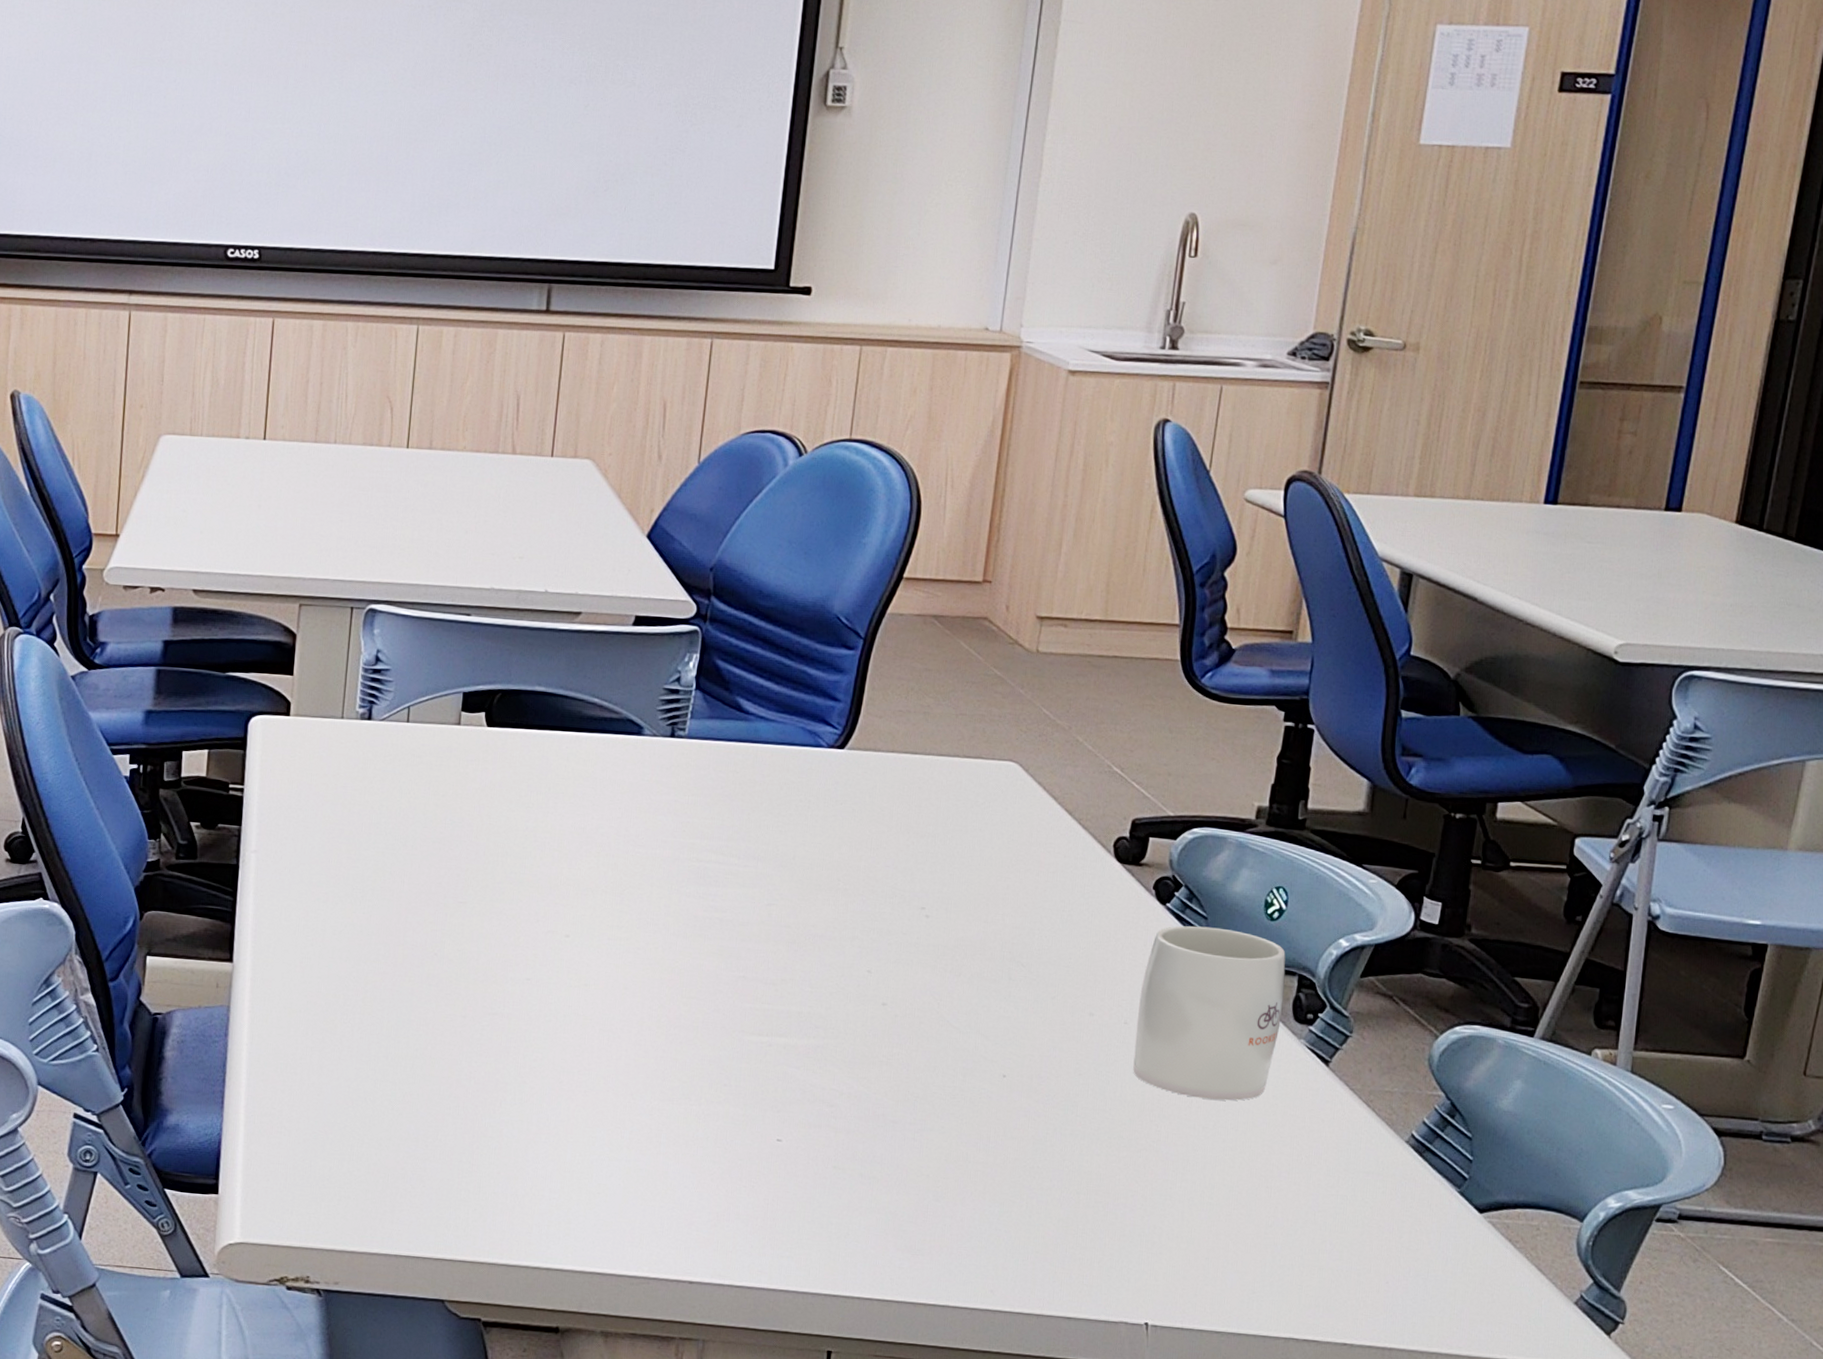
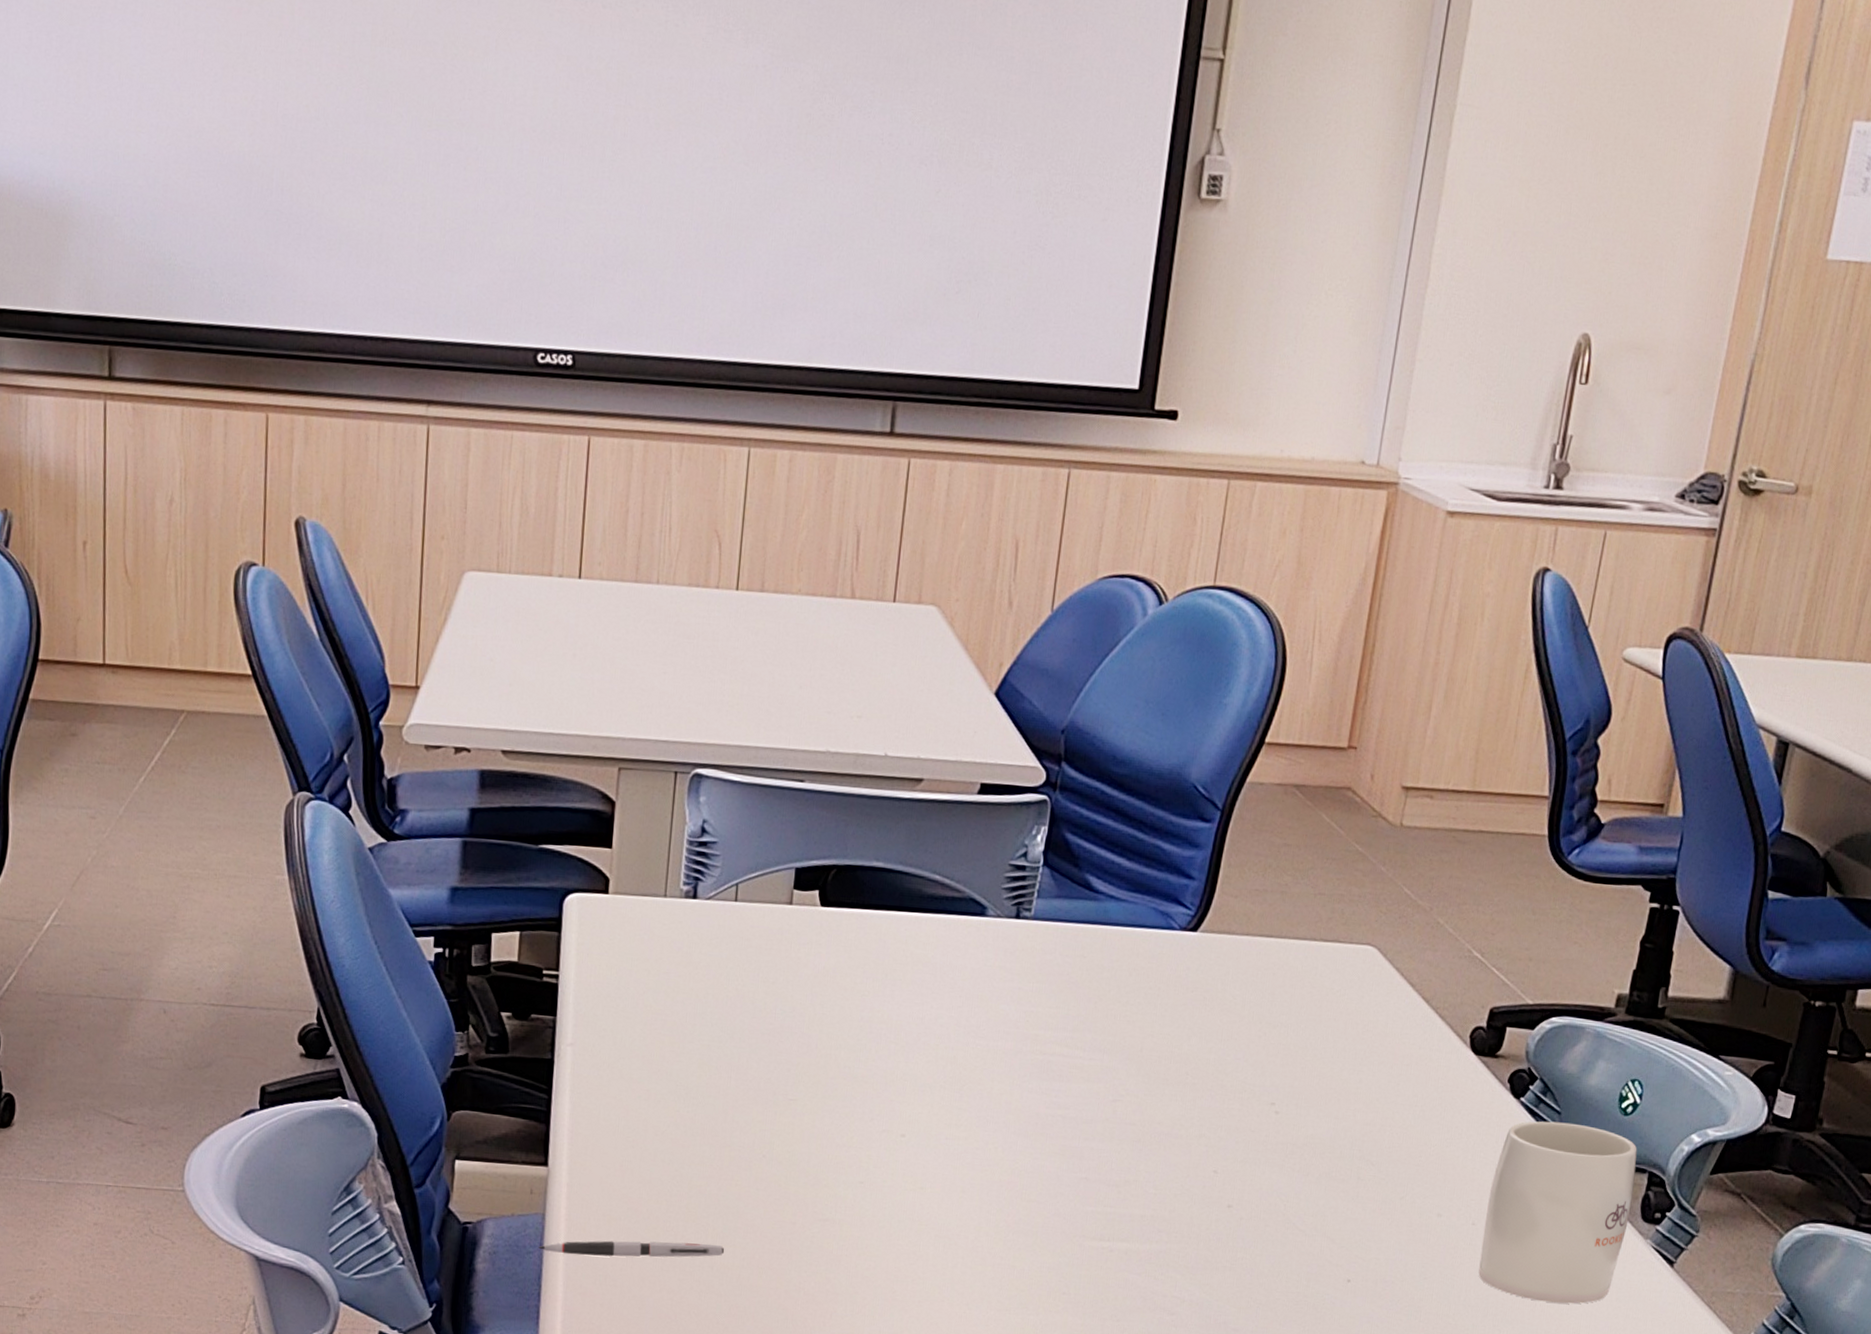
pen: none [223,1031,399,1048] -> present [538,1240,725,1258]

